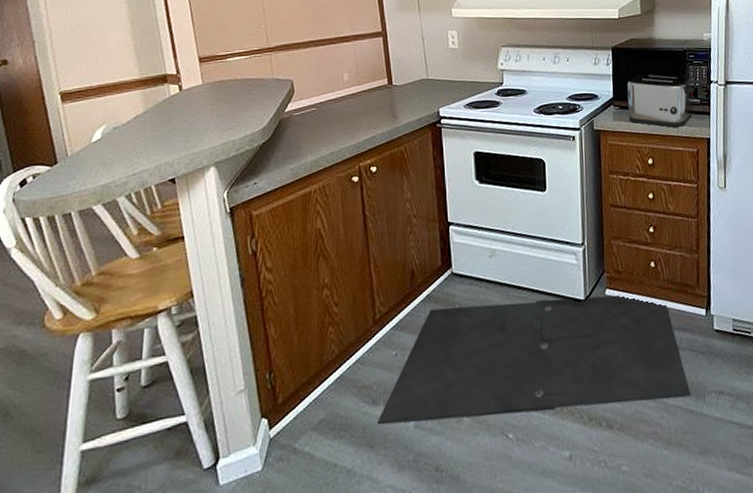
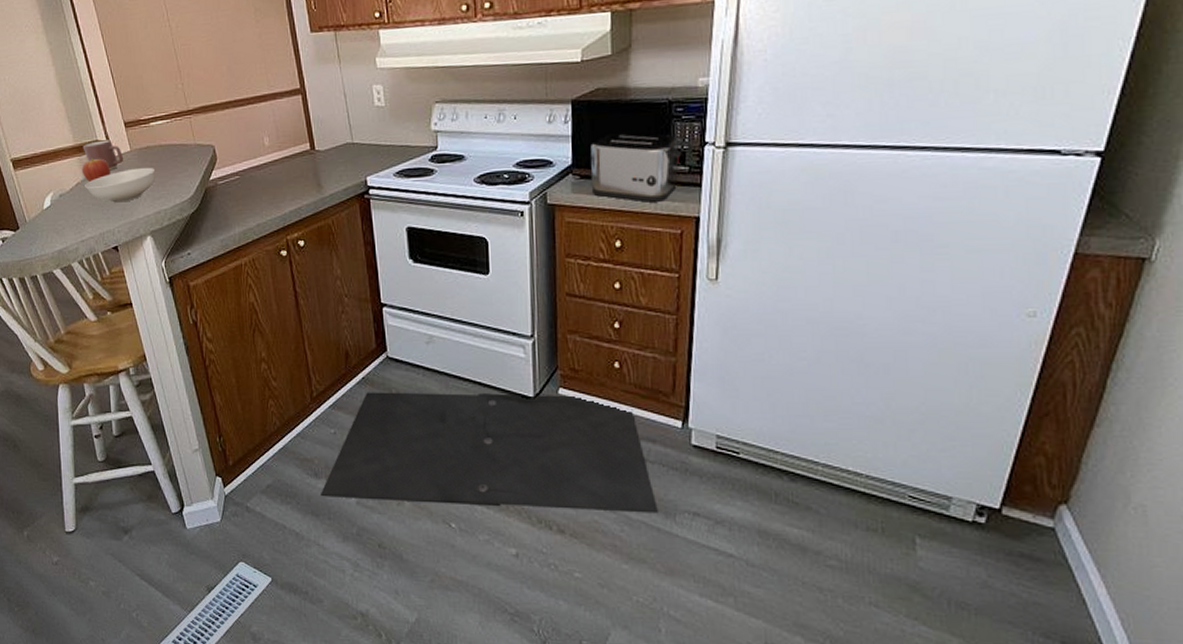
fruit: none [143,90,177,115] -> present [81,157,110,183]
bowl: none [145,100,228,135] -> present [85,167,156,203]
mug: none [148,74,193,103] -> present [82,140,123,171]

